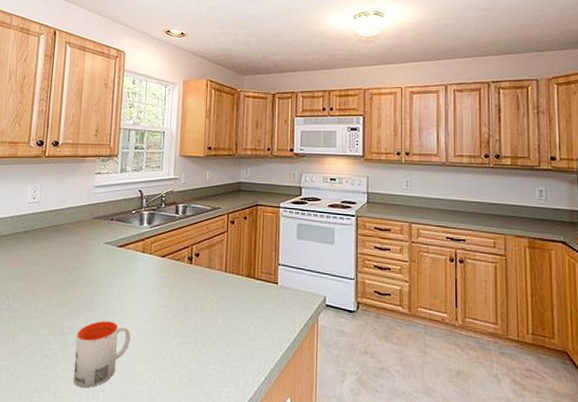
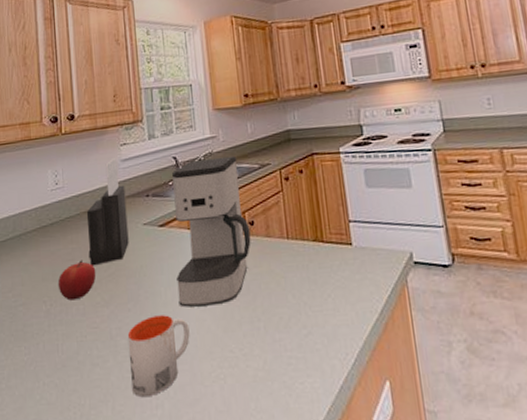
fruit: none [22,266,58,299] -> present [57,260,96,301]
knife block: none [53,184,94,273] -> present [86,158,129,266]
coffee maker: none [125,195,195,319] -> present [172,156,251,307]

